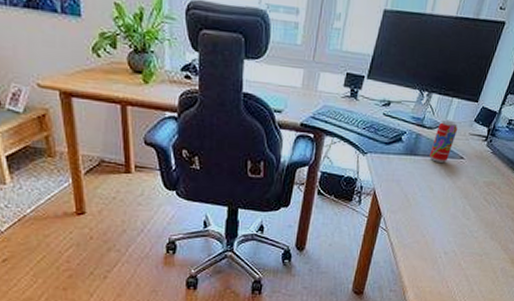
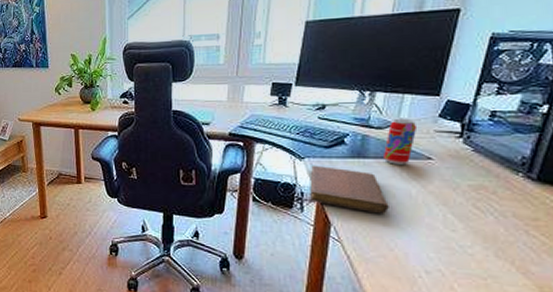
notebook: none [367,160,427,206] -> present [310,165,389,214]

